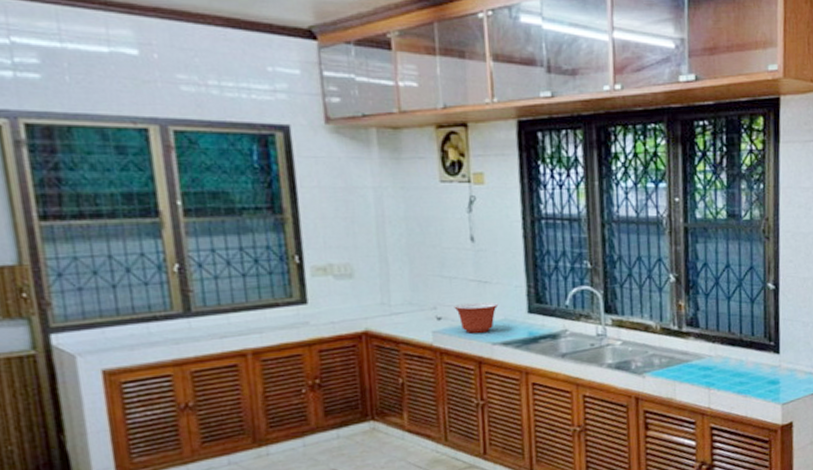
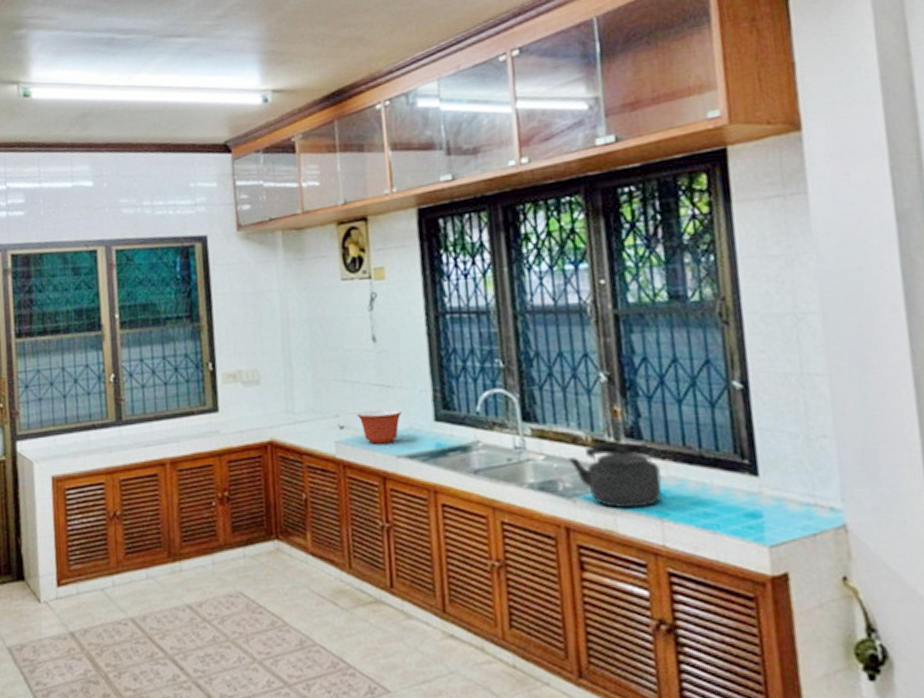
kettle: none [640,330,711,381] -> present [568,443,662,509]

